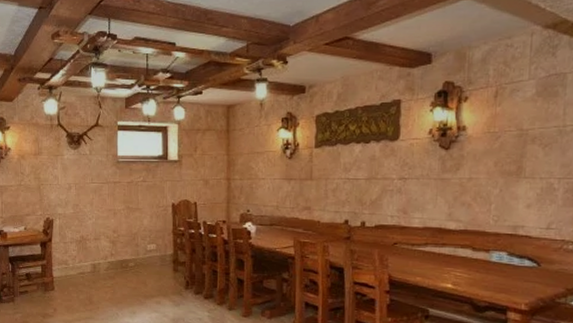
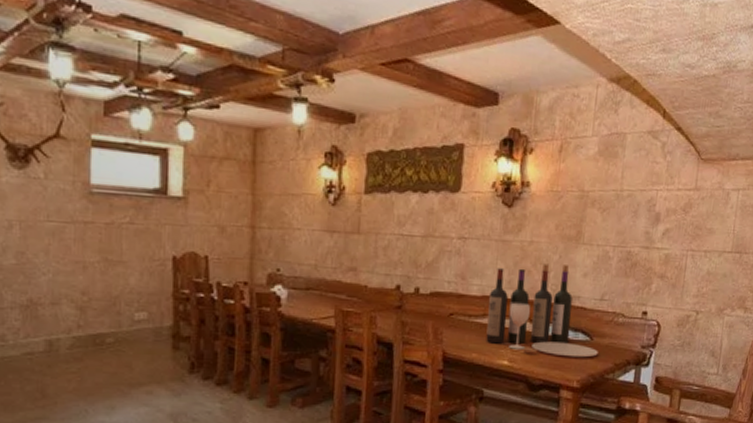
wine bottle: none [429,197,547,283] -> present [486,263,598,358]

